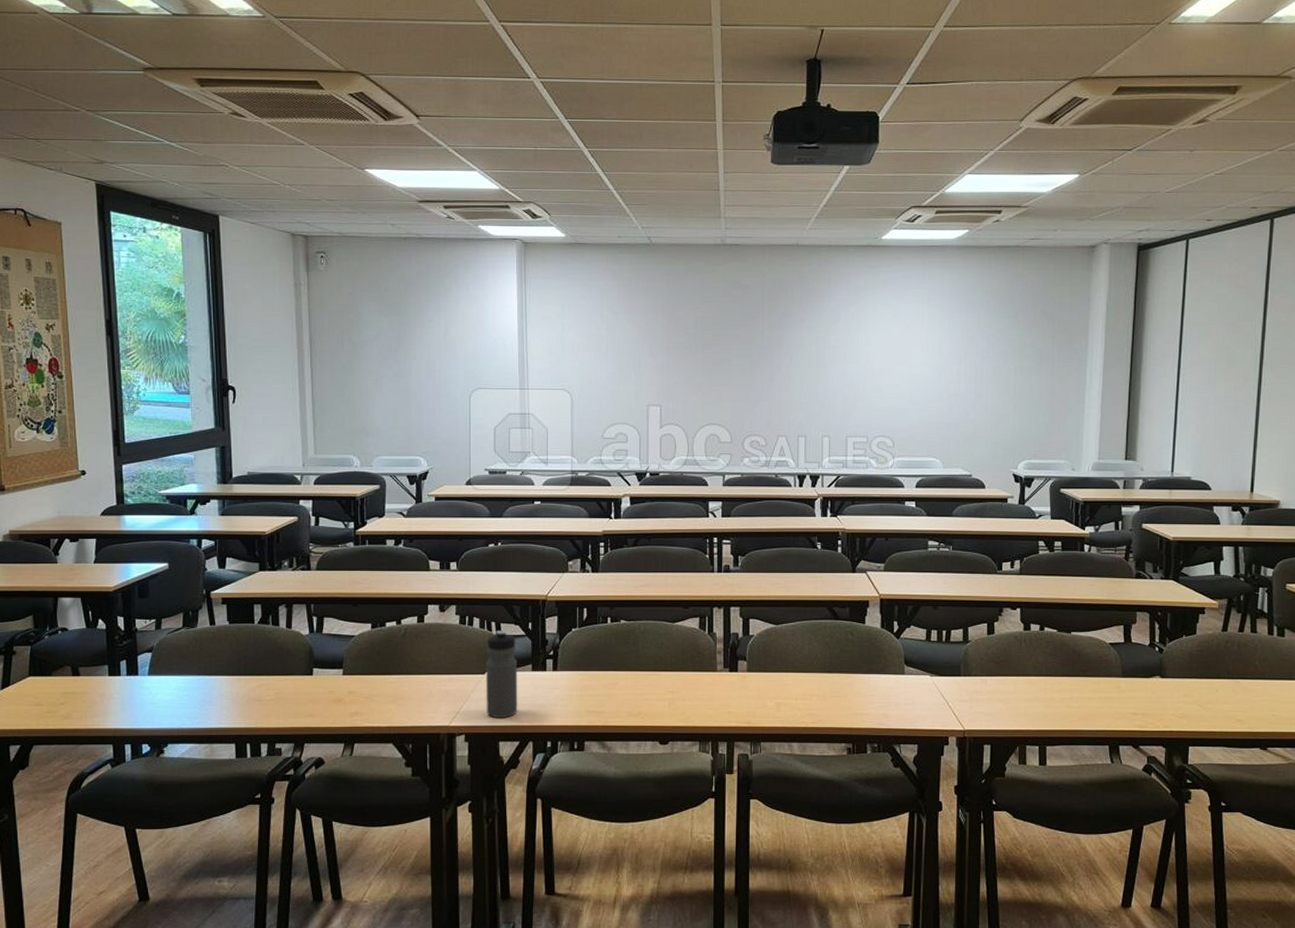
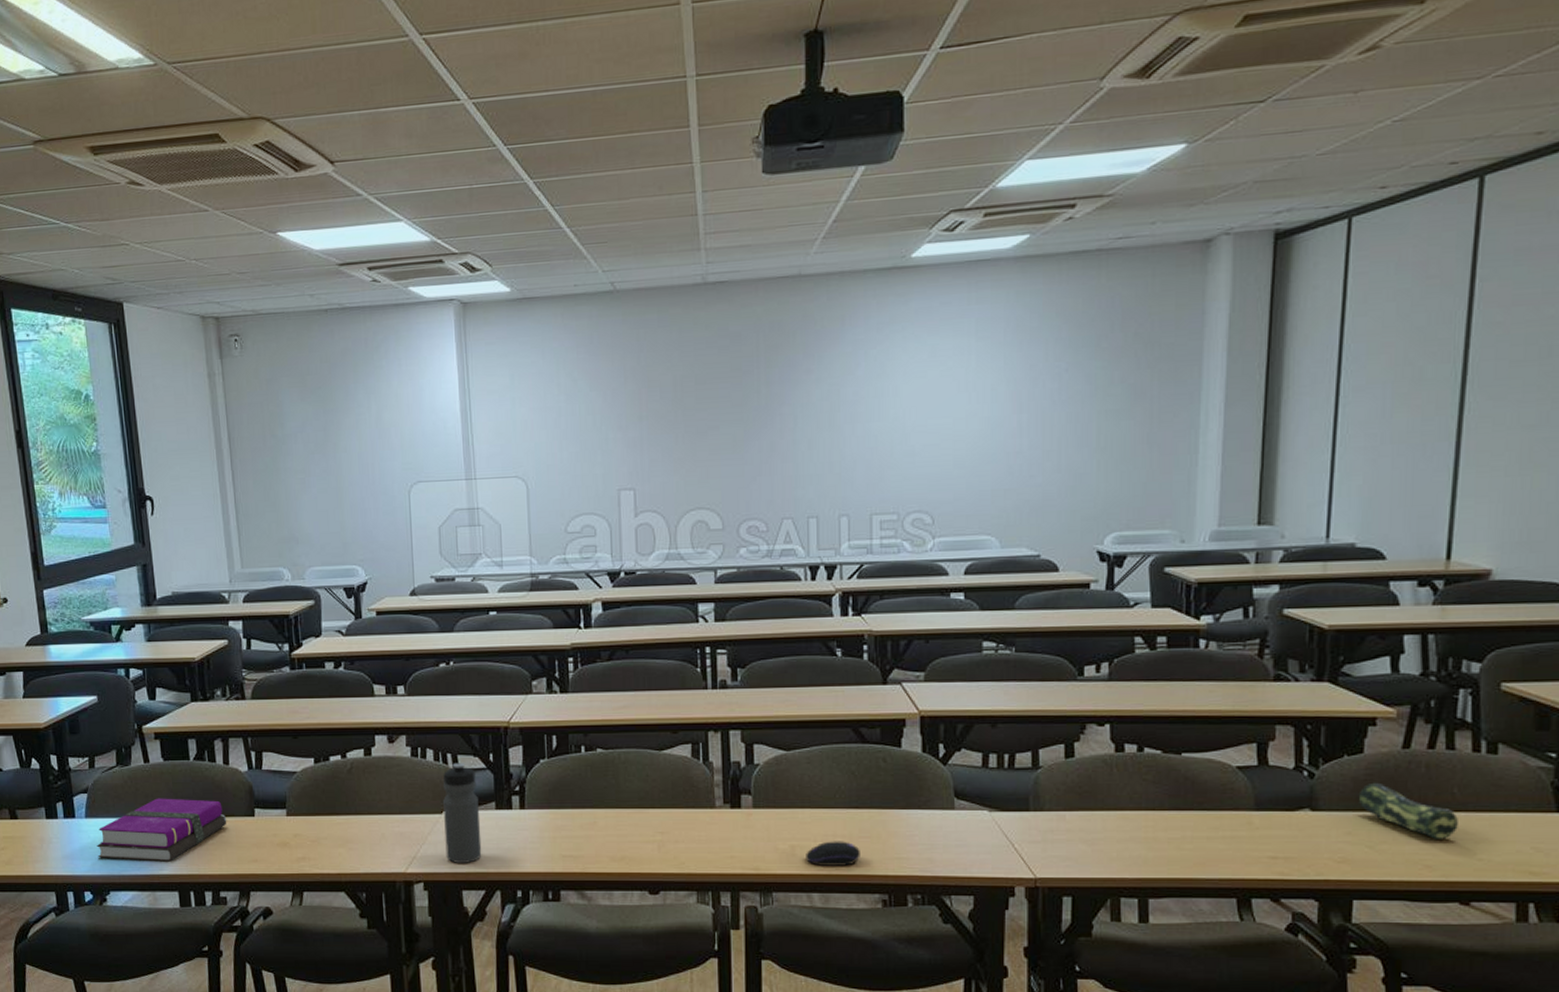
hardback book: none [157,658,286,716] -> present [96,798,227,862]
computer mouse: none [788,699,831,720] -> present [806,841,860,866]
pencil case: none [1192,656,1259,700] -> present [1358,782,1458,839]

